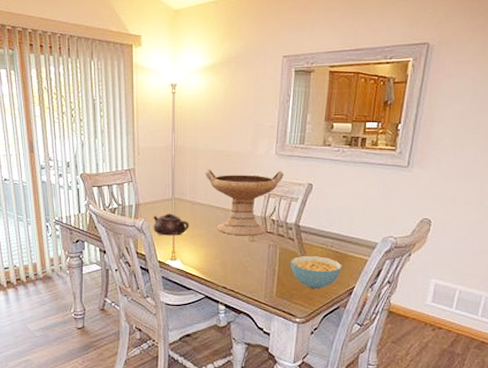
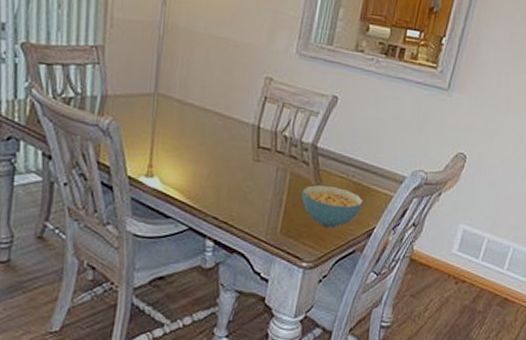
teapot: present [153,214,189,236] -> none [124,113,175,145]
decorative bowl: present [204,169,284,236] -> none [202,60,304,154]

